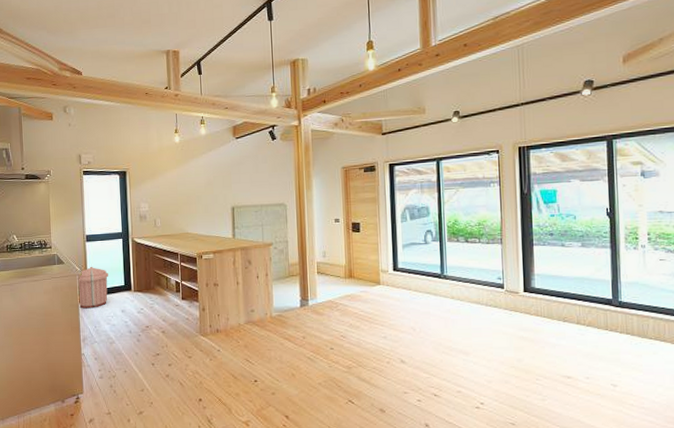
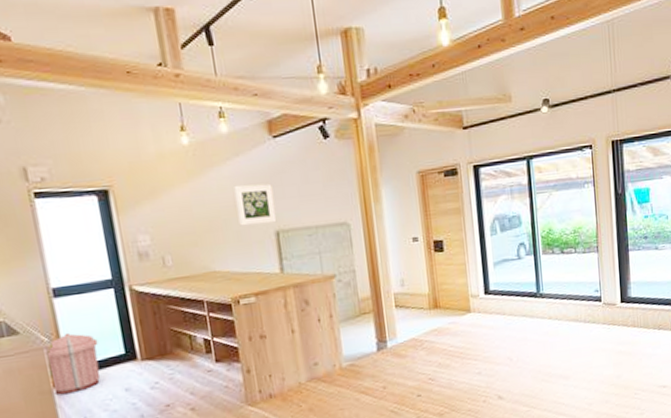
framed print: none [206,171,234,202] -> present [234,183,277,227]

